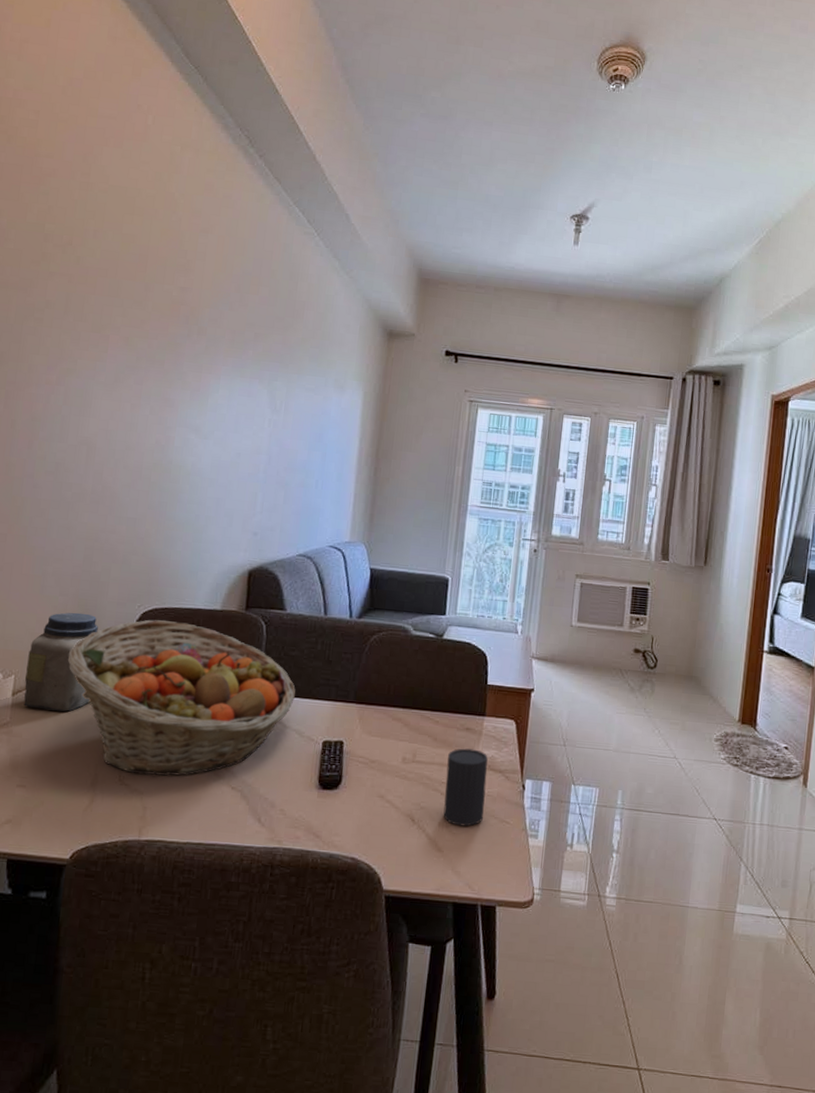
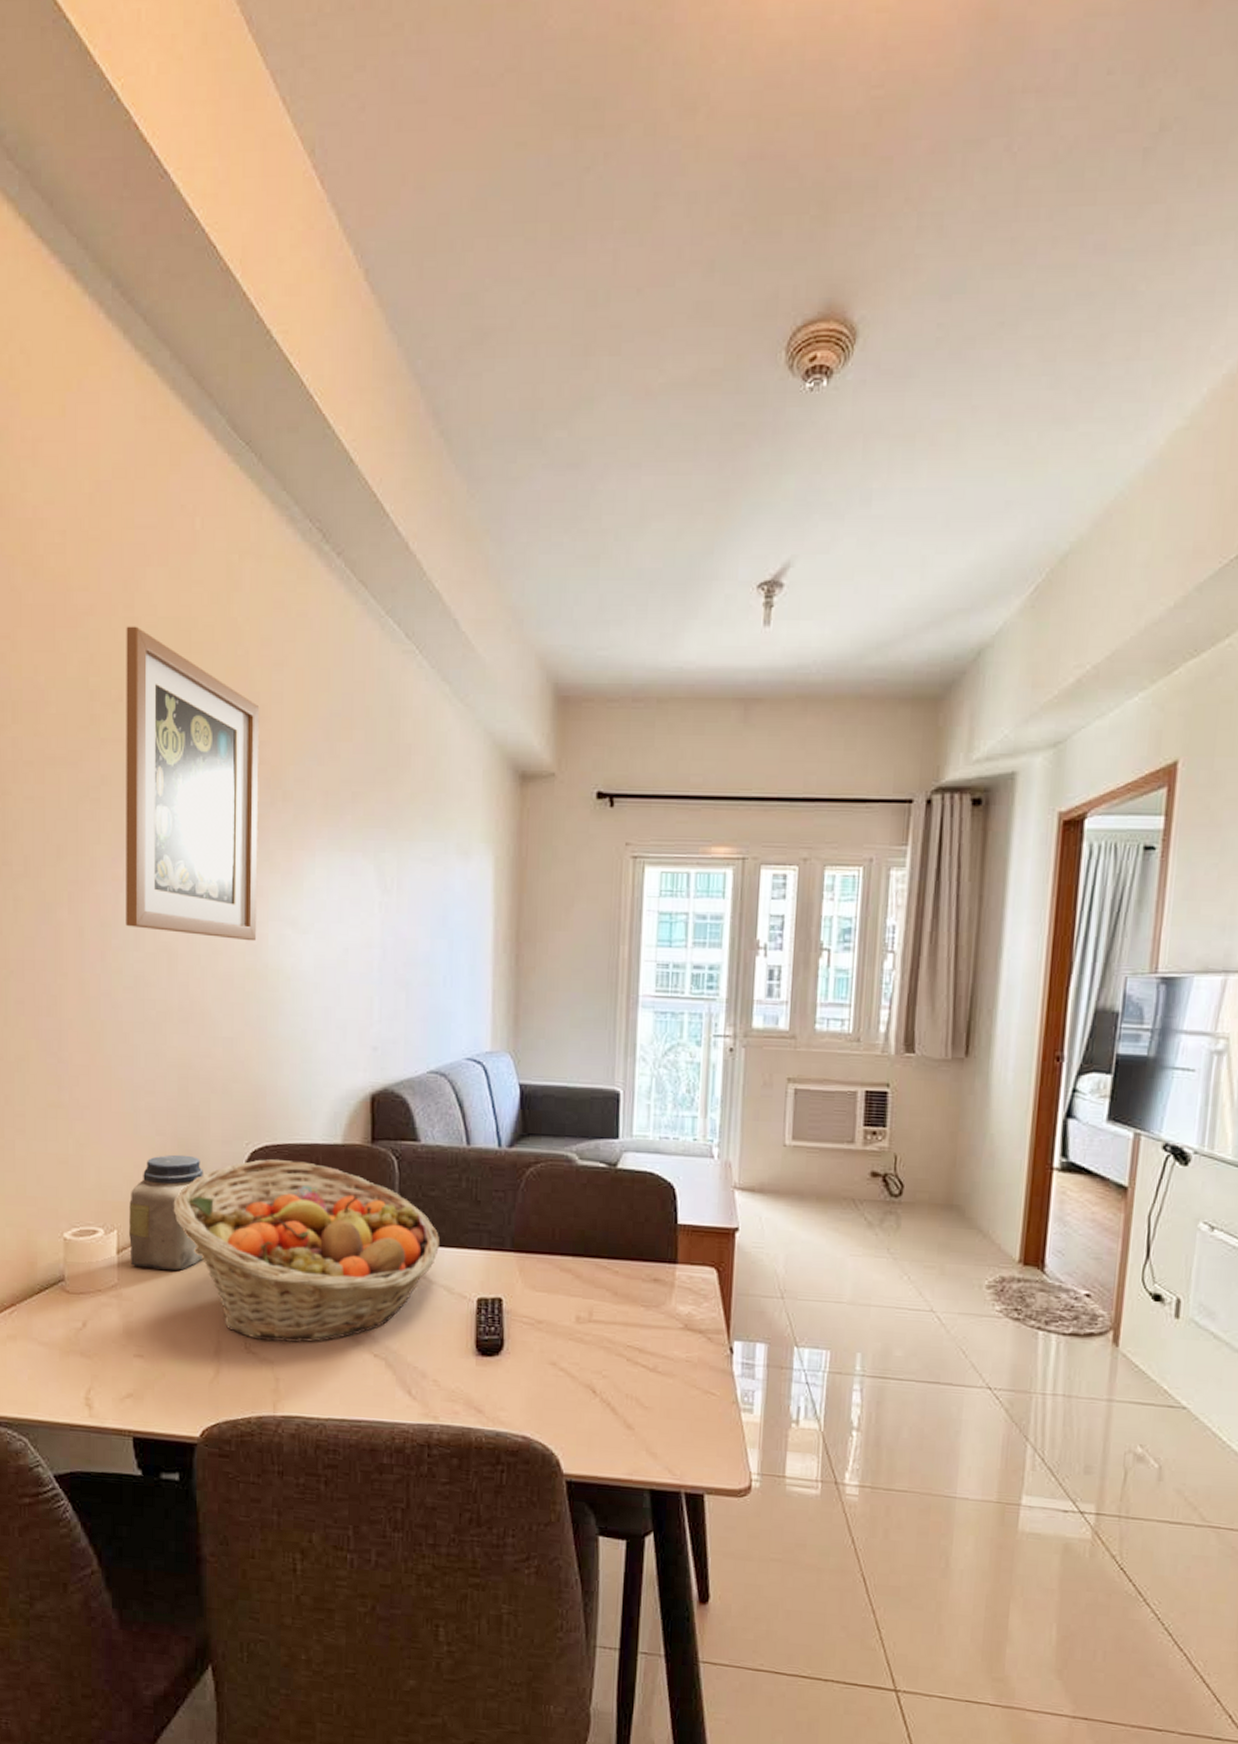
wall art: none [53,188,186,442] -> present [126,626,260,942]
cup: present [443,748,488,827] -> none [631,1304,684,1399]

